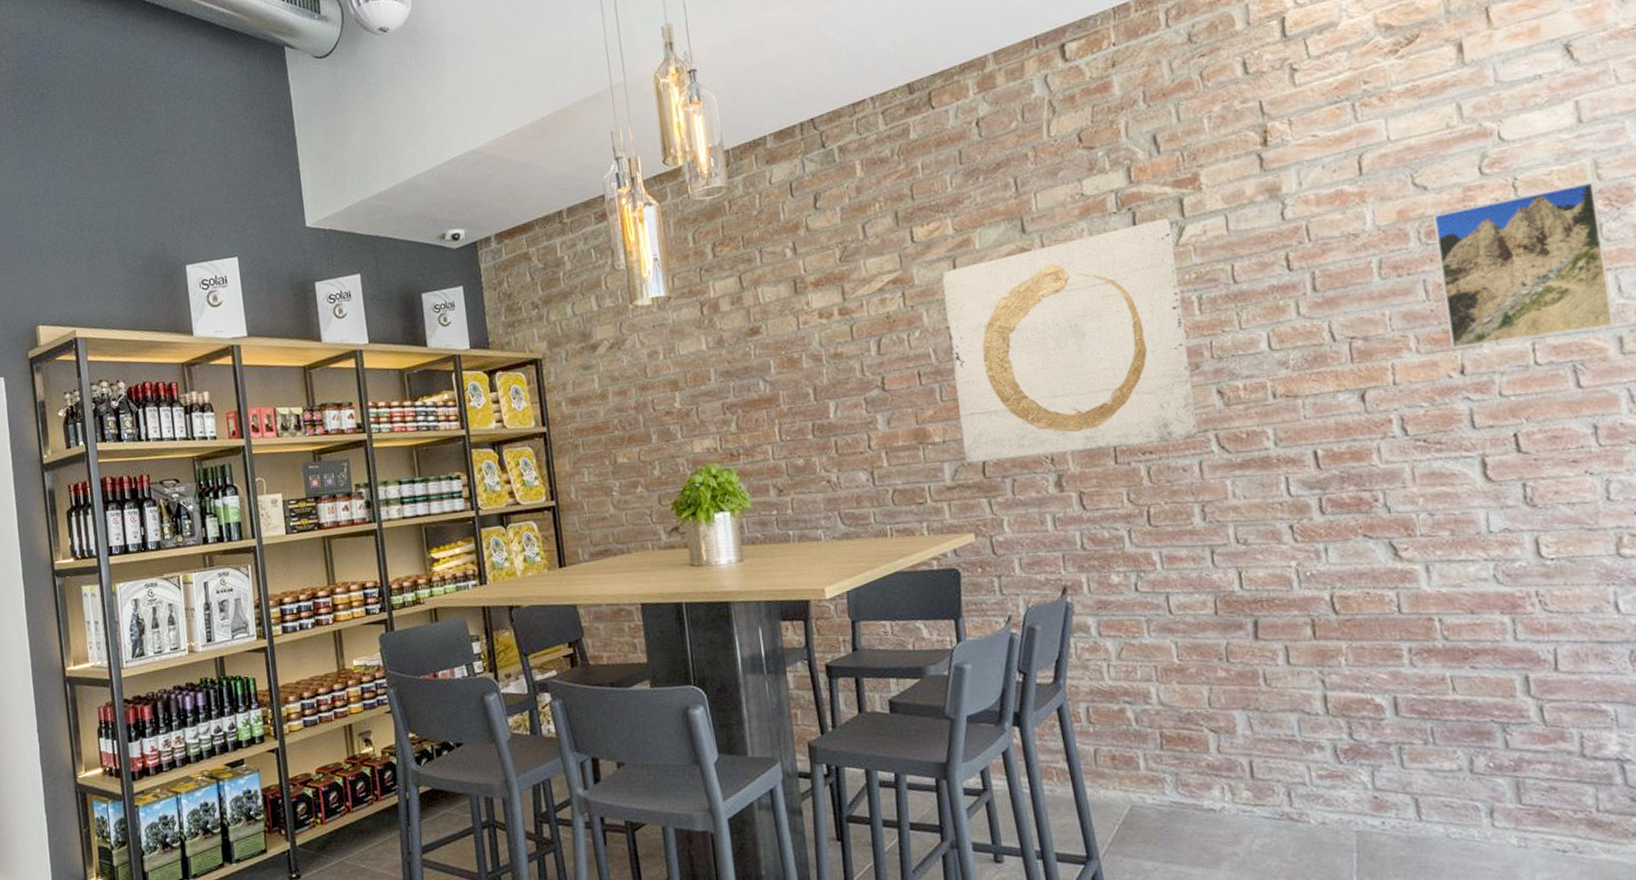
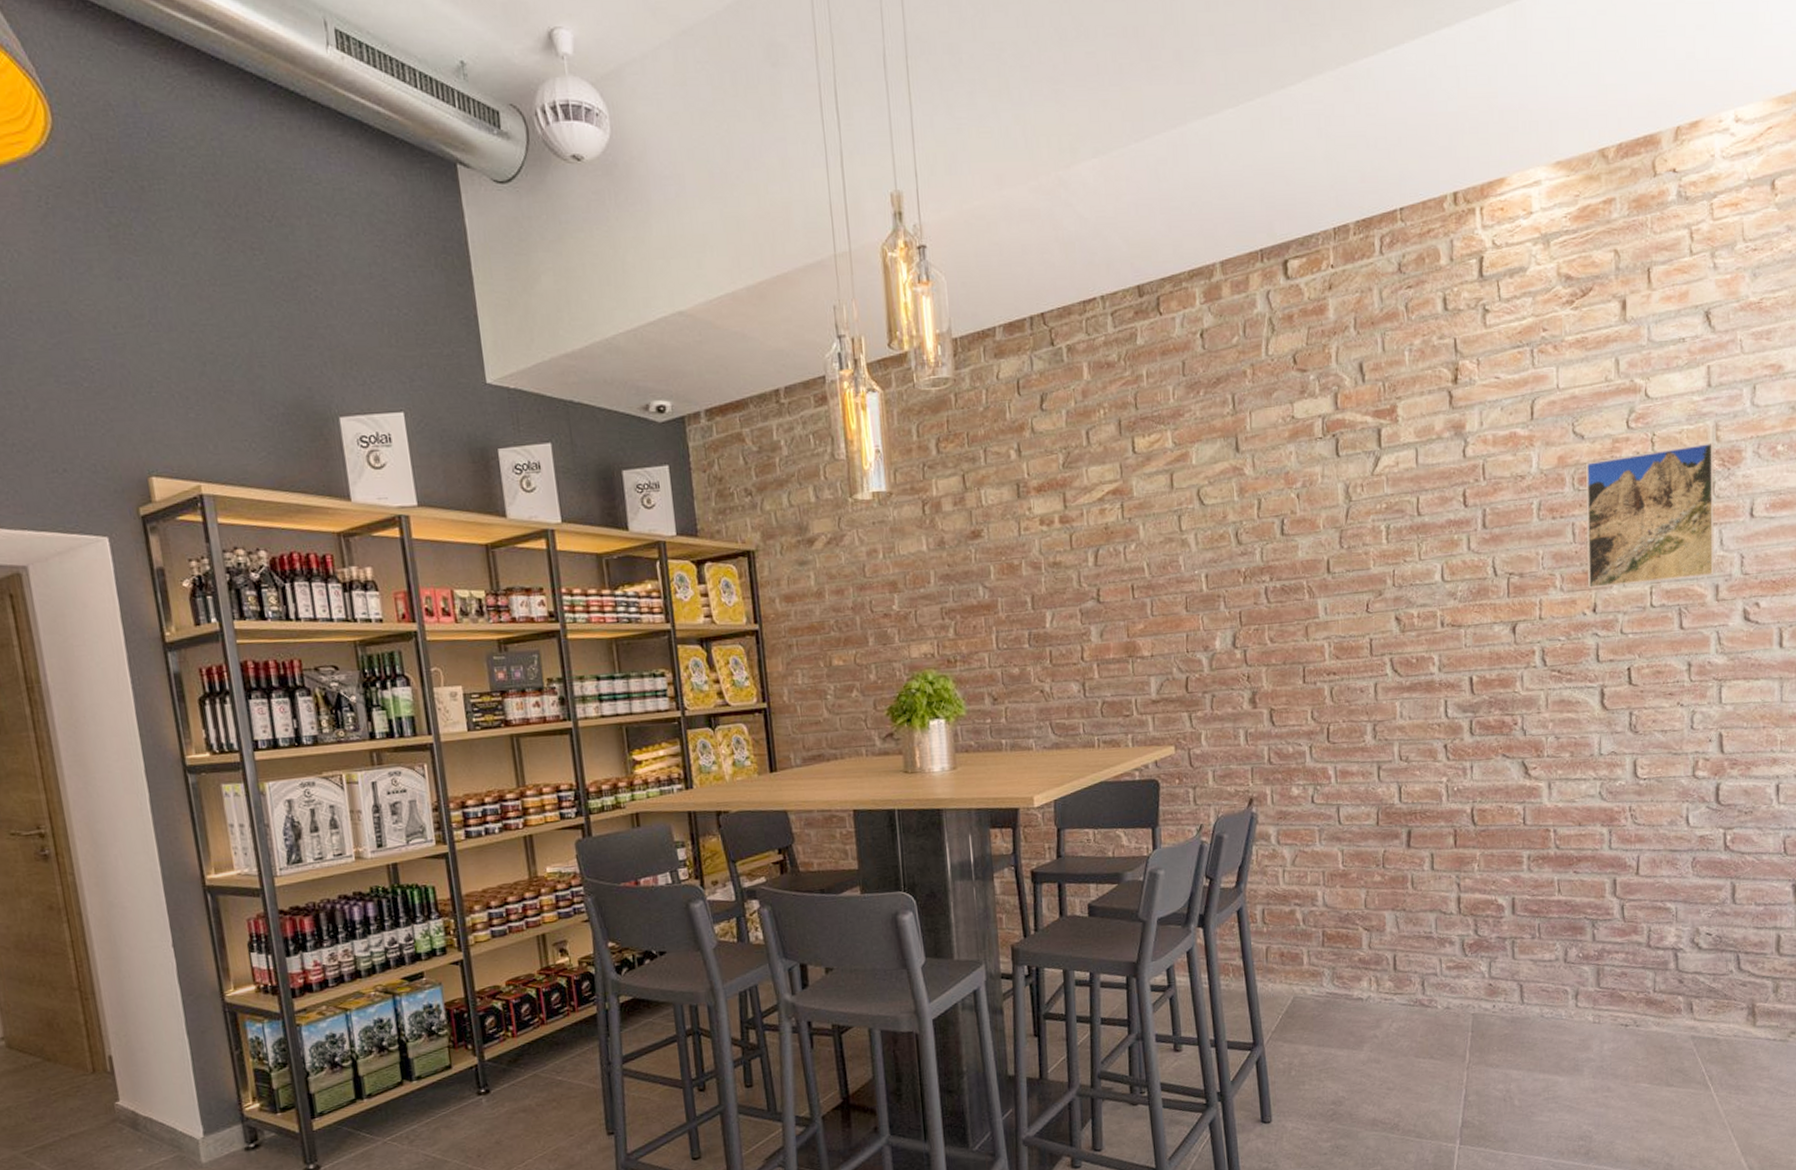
wall art: present [941,218,1198,463] -> none [1159,447,1376,678]

